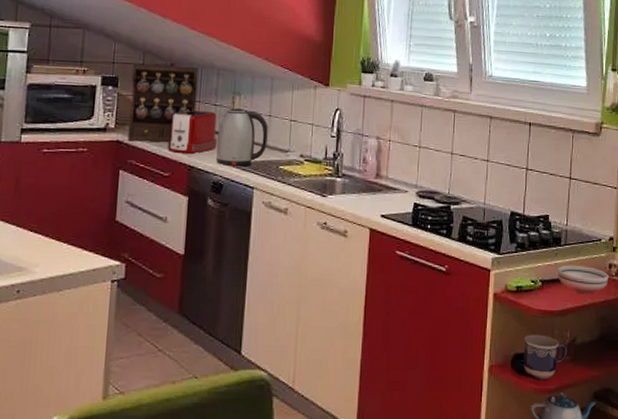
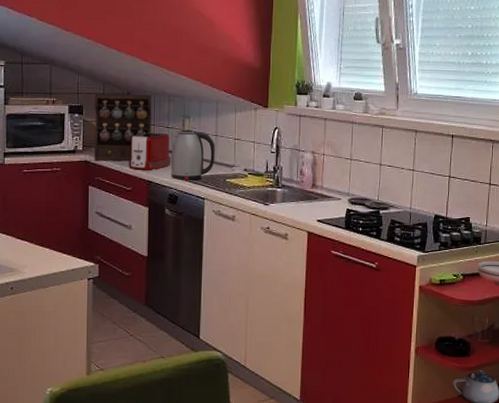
cup: present [523,334,568,381] -> none [446,321,486,360]

